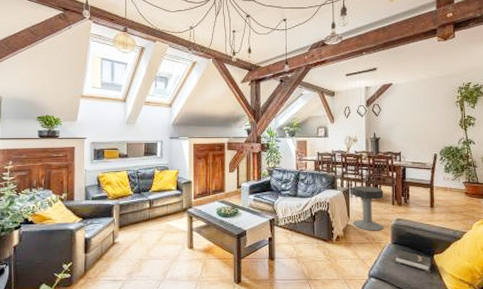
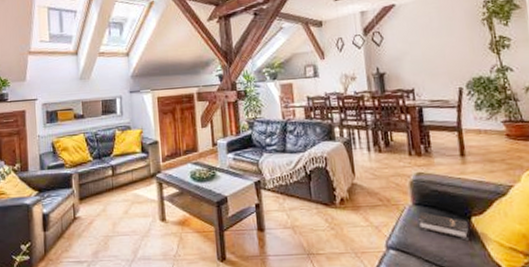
side table: present [352,185,384,231] -> none [354,133,400,190]

